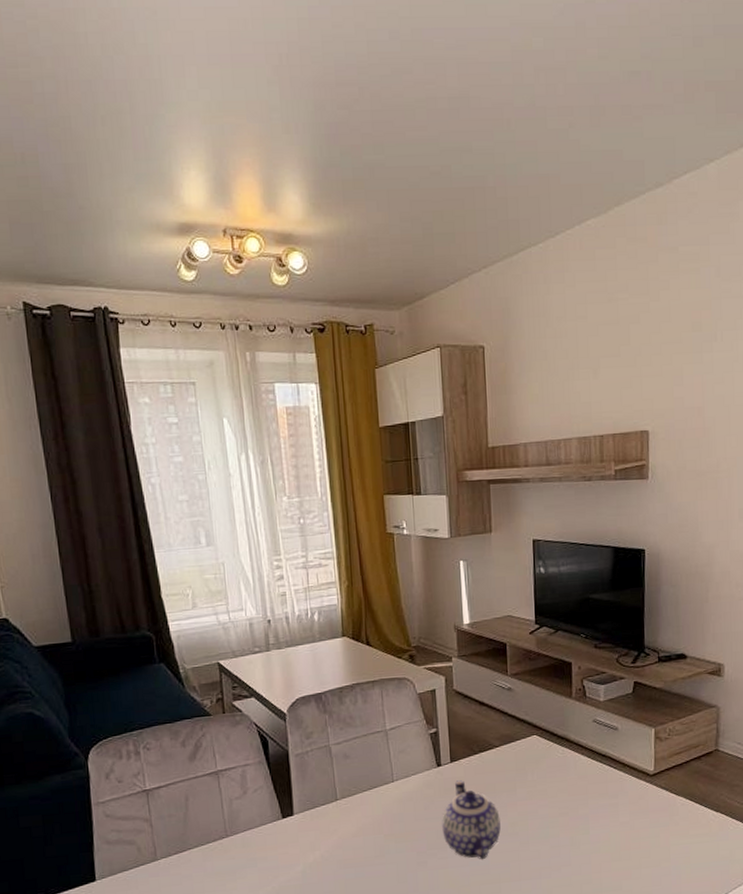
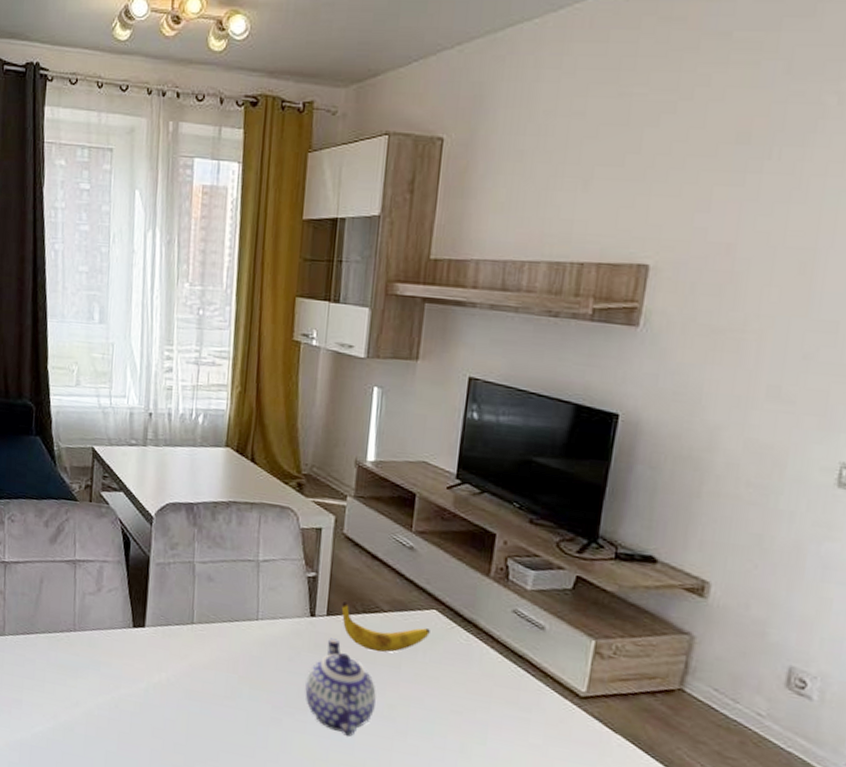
banana: none [461,747,534,783] -> present [341,601,430,653]

